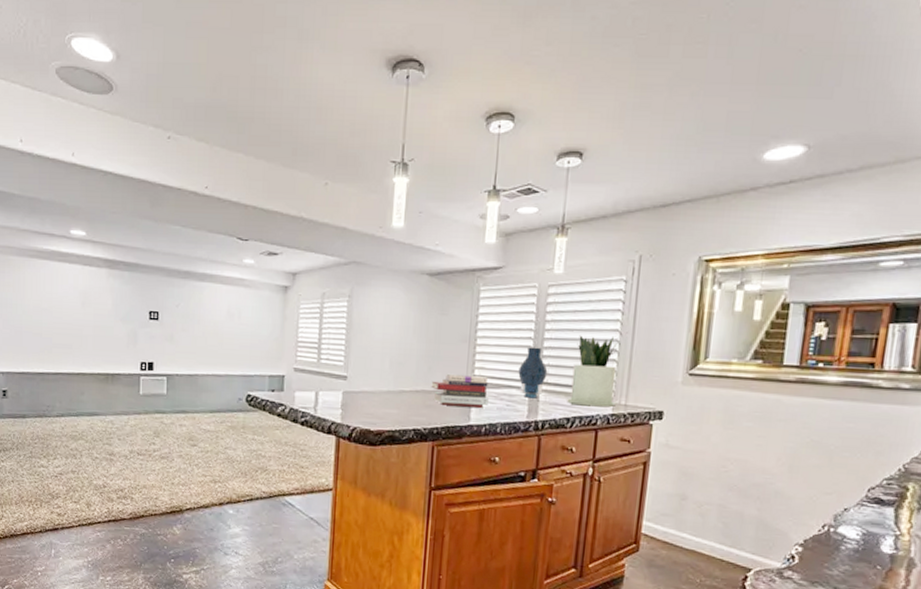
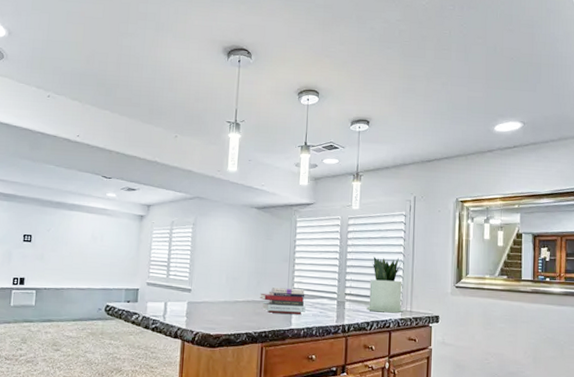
vase: present [518,347,548,399] -> none [328,265,351,307]

